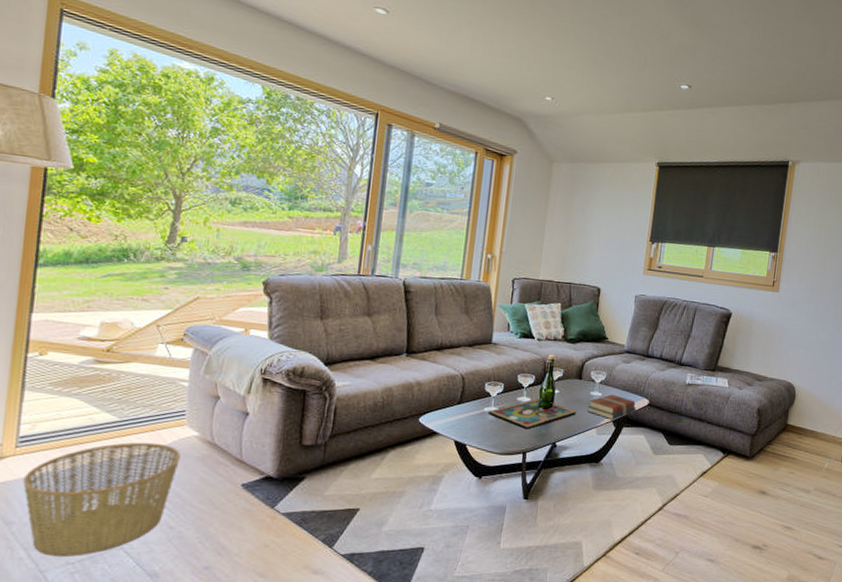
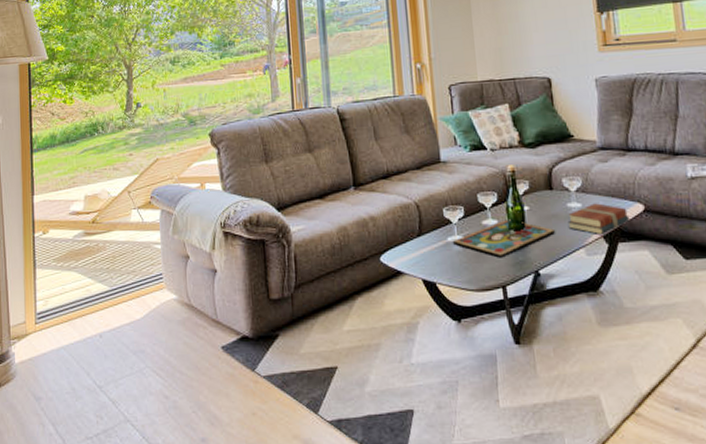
basket: present [23,442,181,557] -> none [44,309,165,431]

